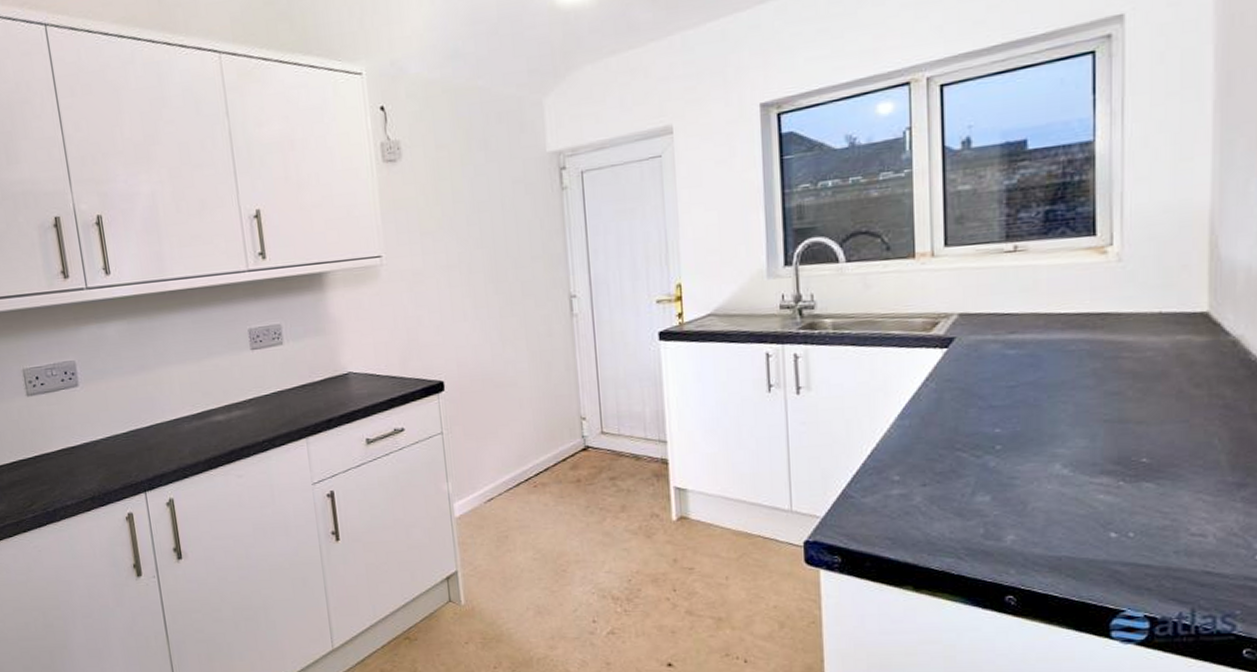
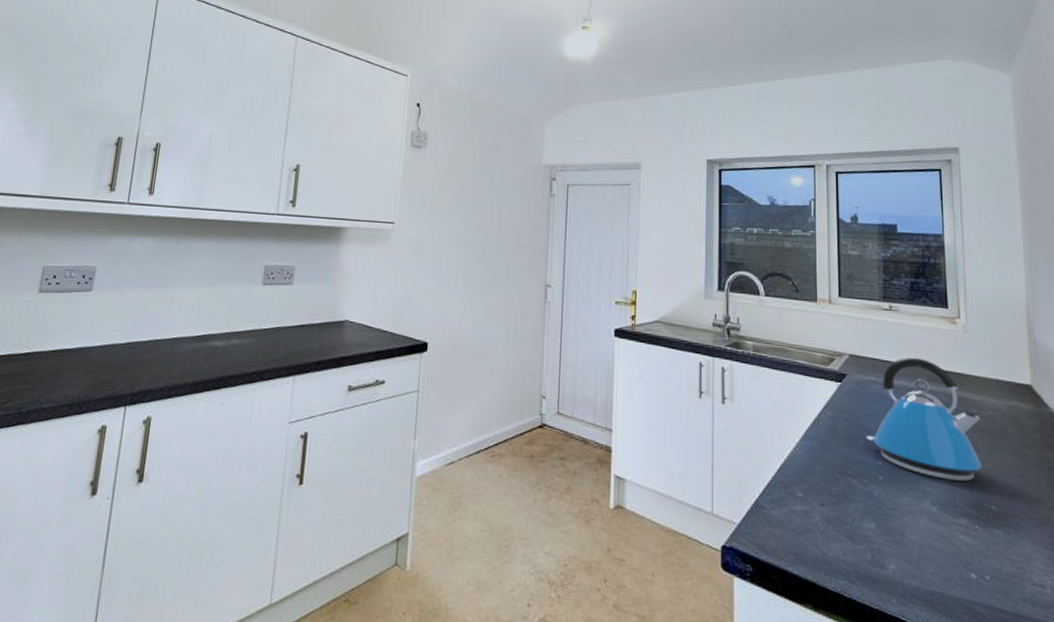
kettle: none [980,303,1134,438] -> present [866,357,982,481]

